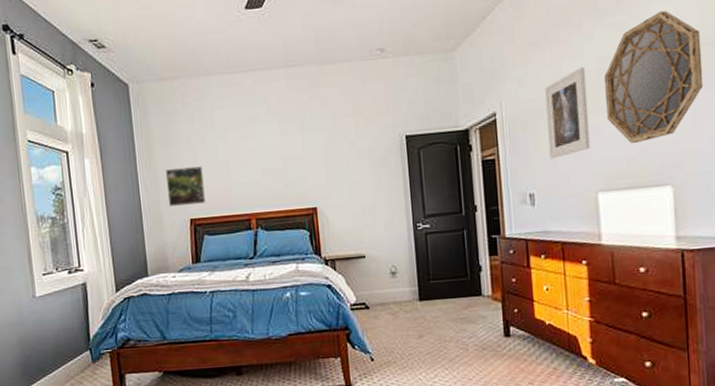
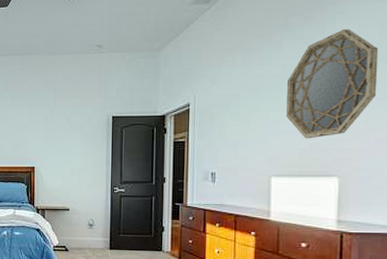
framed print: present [545,66,591,159] -> none [232,71,271,145]

